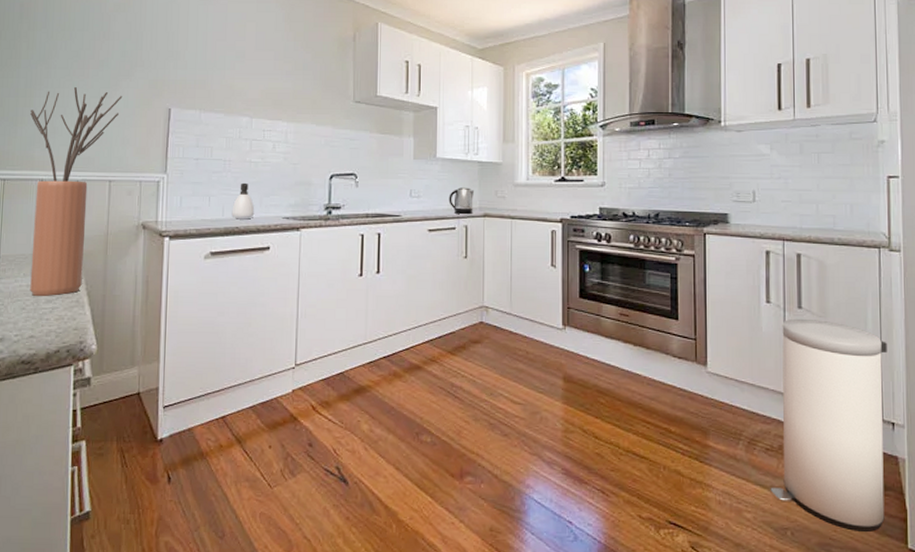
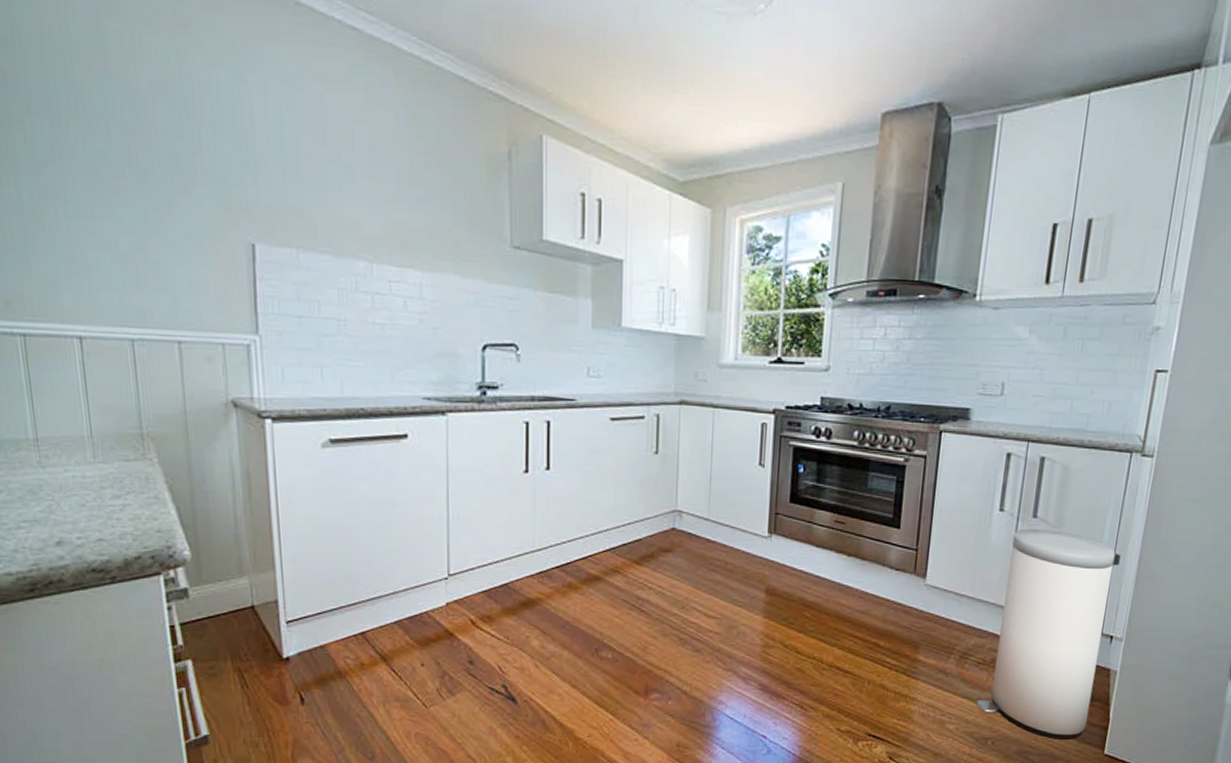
vase: present [30,87,123,297] -> none [46,206,182,492]
soap dispenser: present [231,182,255,220] -> none [353,350,385,399]
kettle: present [449,187,475,215] -> none [636,366,670,401]

